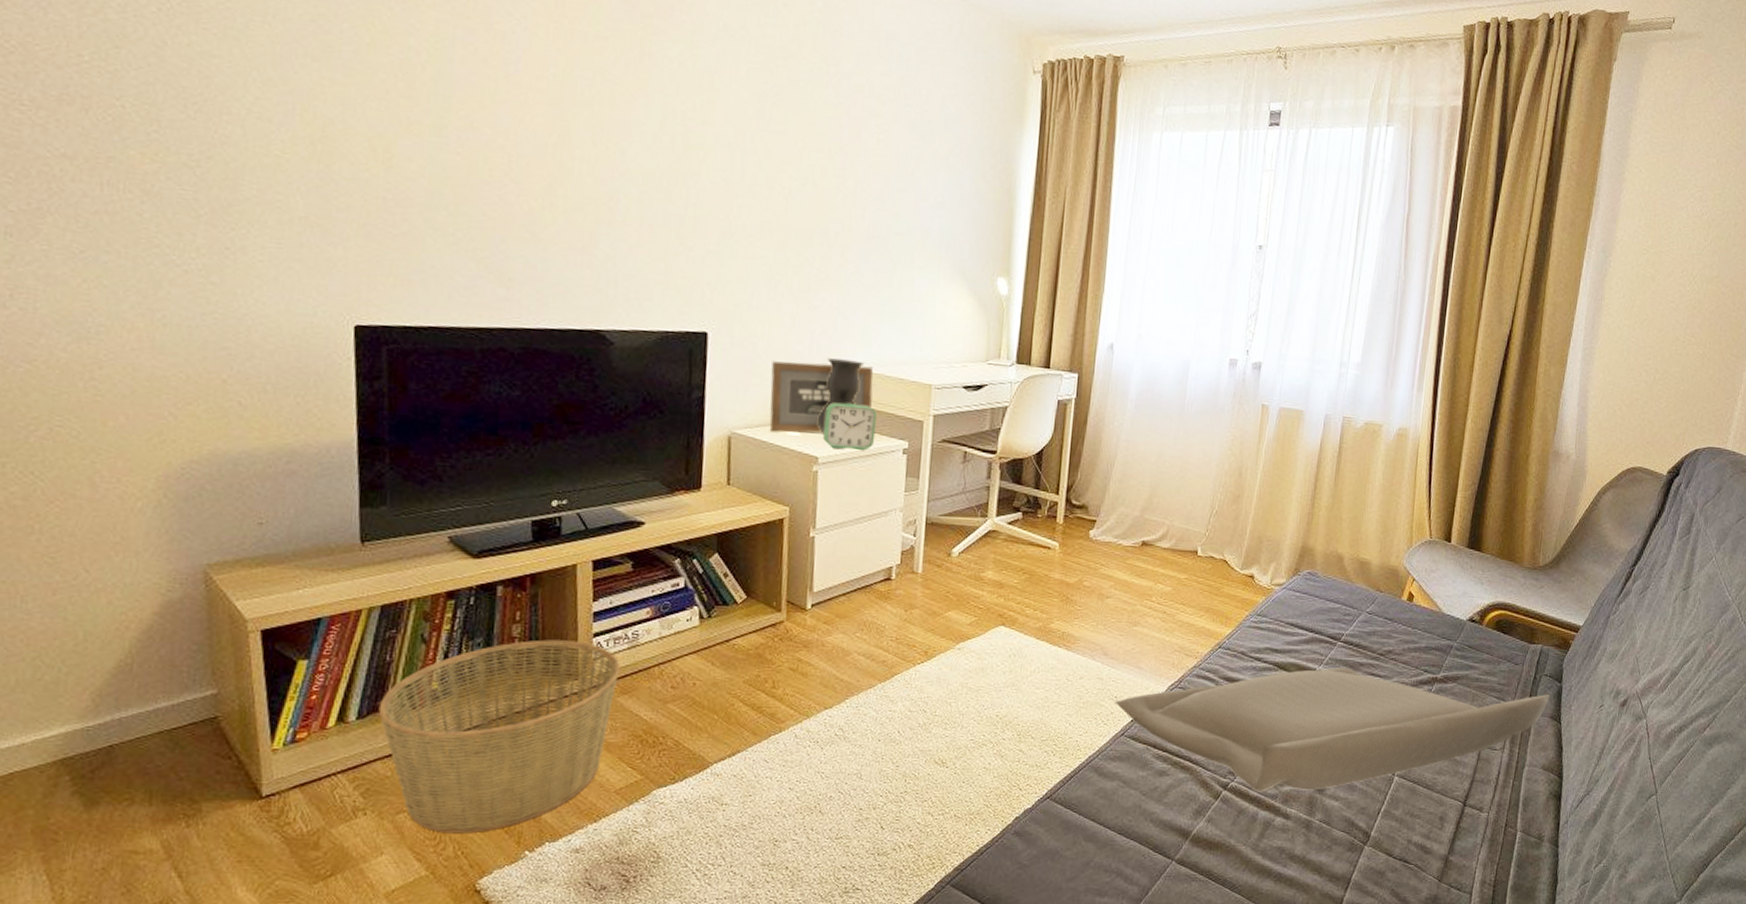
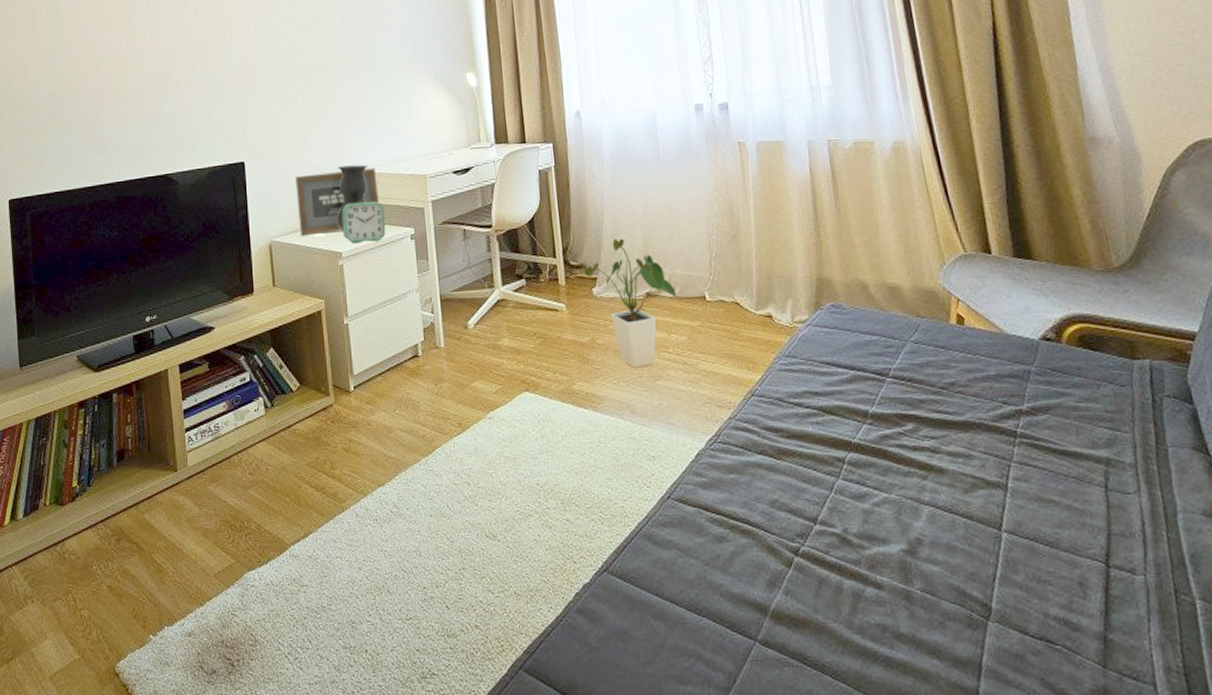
basket: present [378,639,621,834] -> none [37,436,208,619]
house plant: none [1085,483,1172,613] -> present [585,238,677,368]
cushion: present [1114,667,1551,792] -> none [653,406,1184,558]

